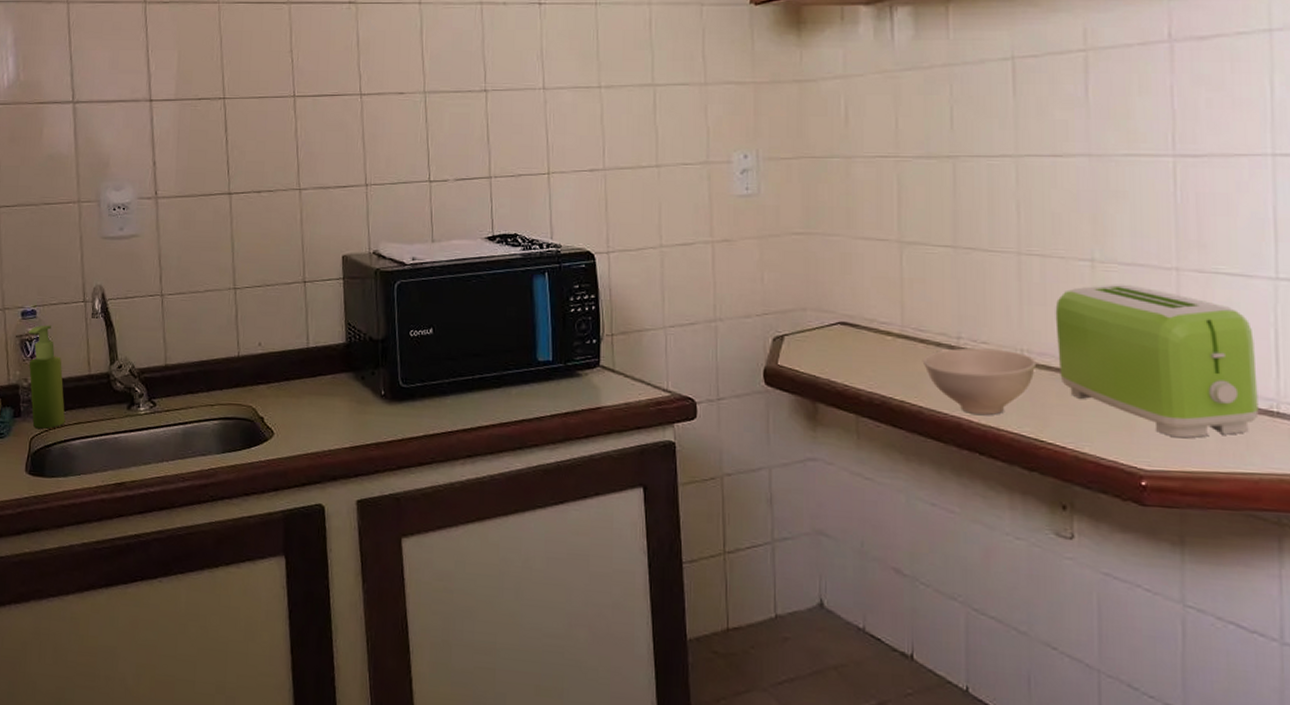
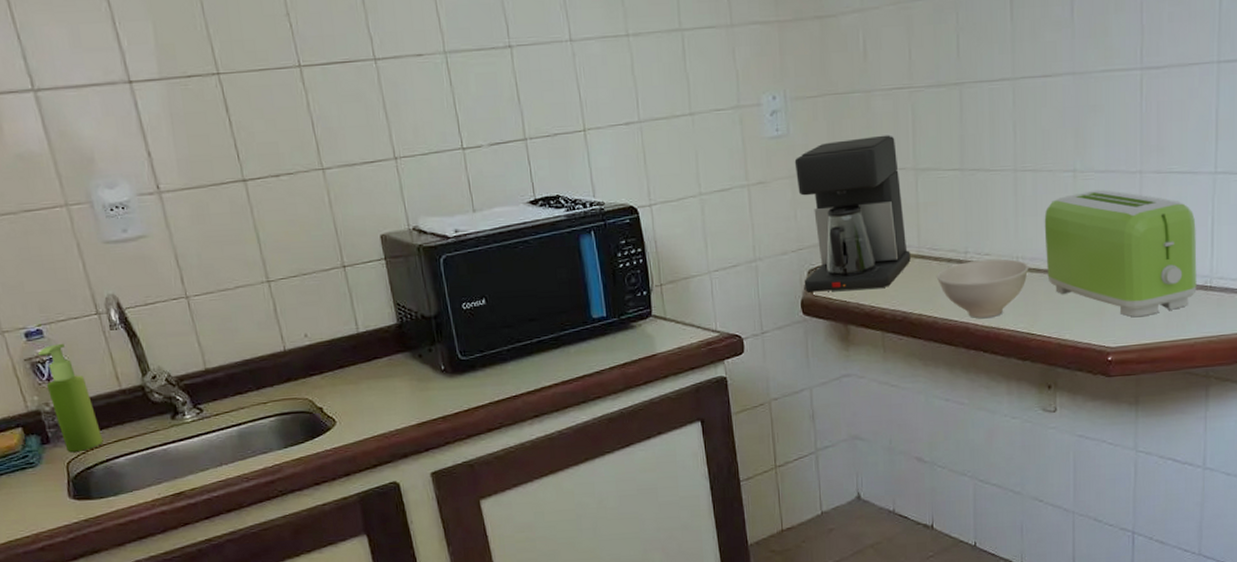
coffee maker: none [764,203,892,366] -> present [794,135,911,292]

